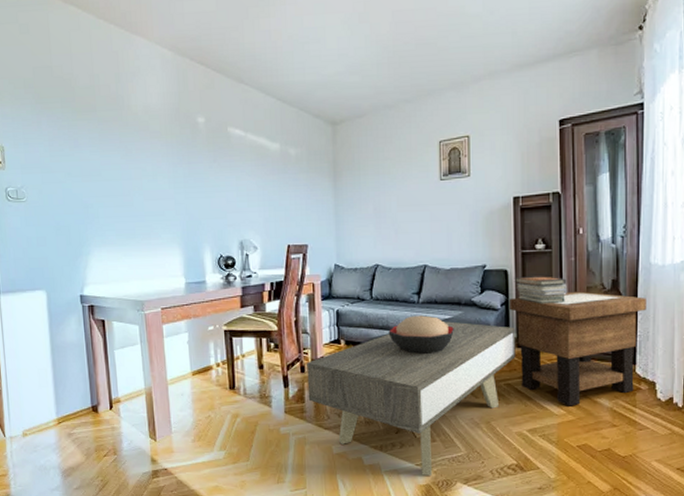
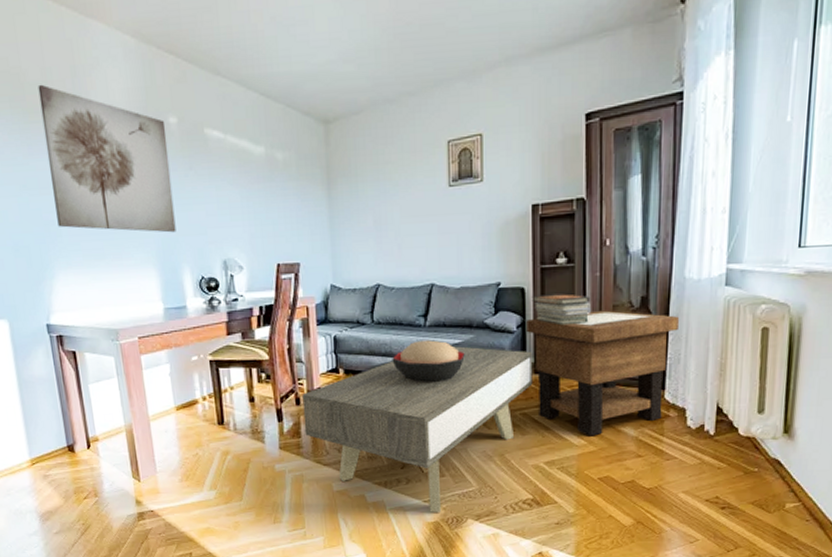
wall art: none [86,88,200,216] -> present [38,84,176,233]

